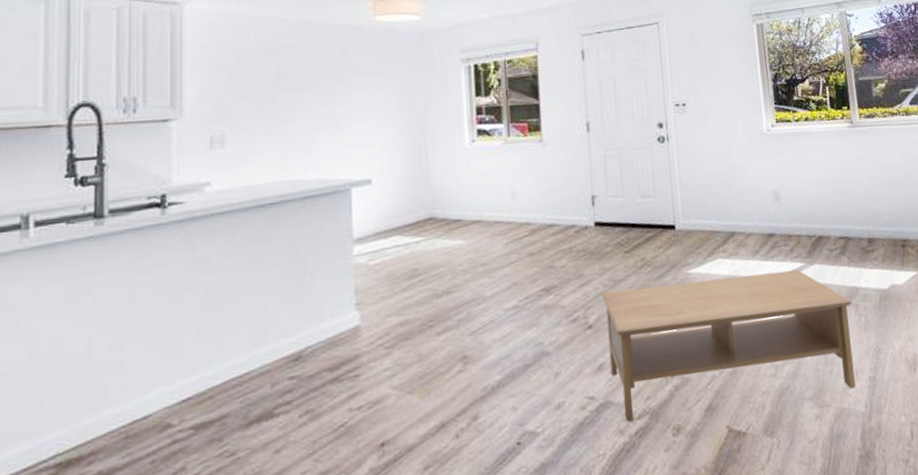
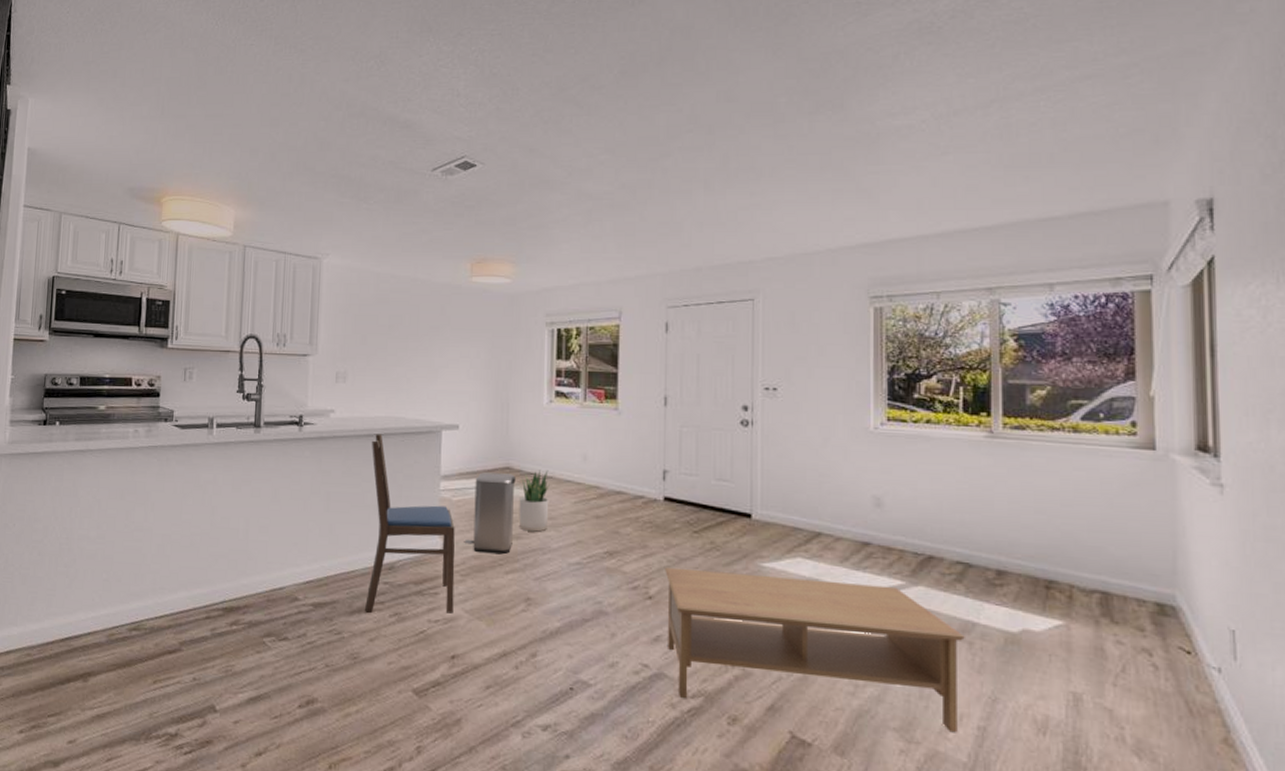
dining chair: none [262,202,379,420] -> present [364,434,455,614]
pedal bin: none [386,224,443,319] -> present [464,472,516,555]
planter: none [446,214,480,284] -> present [518,470,550,532]

